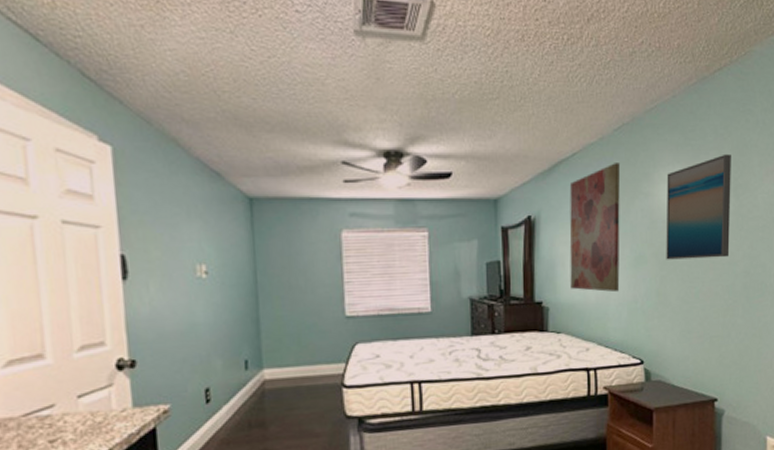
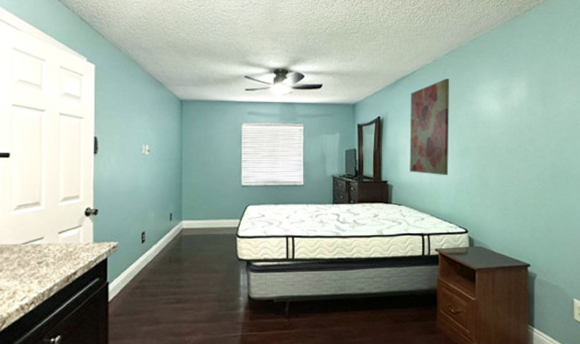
wall art: present [666,153,731,260] -> none [486,72,540,152]

